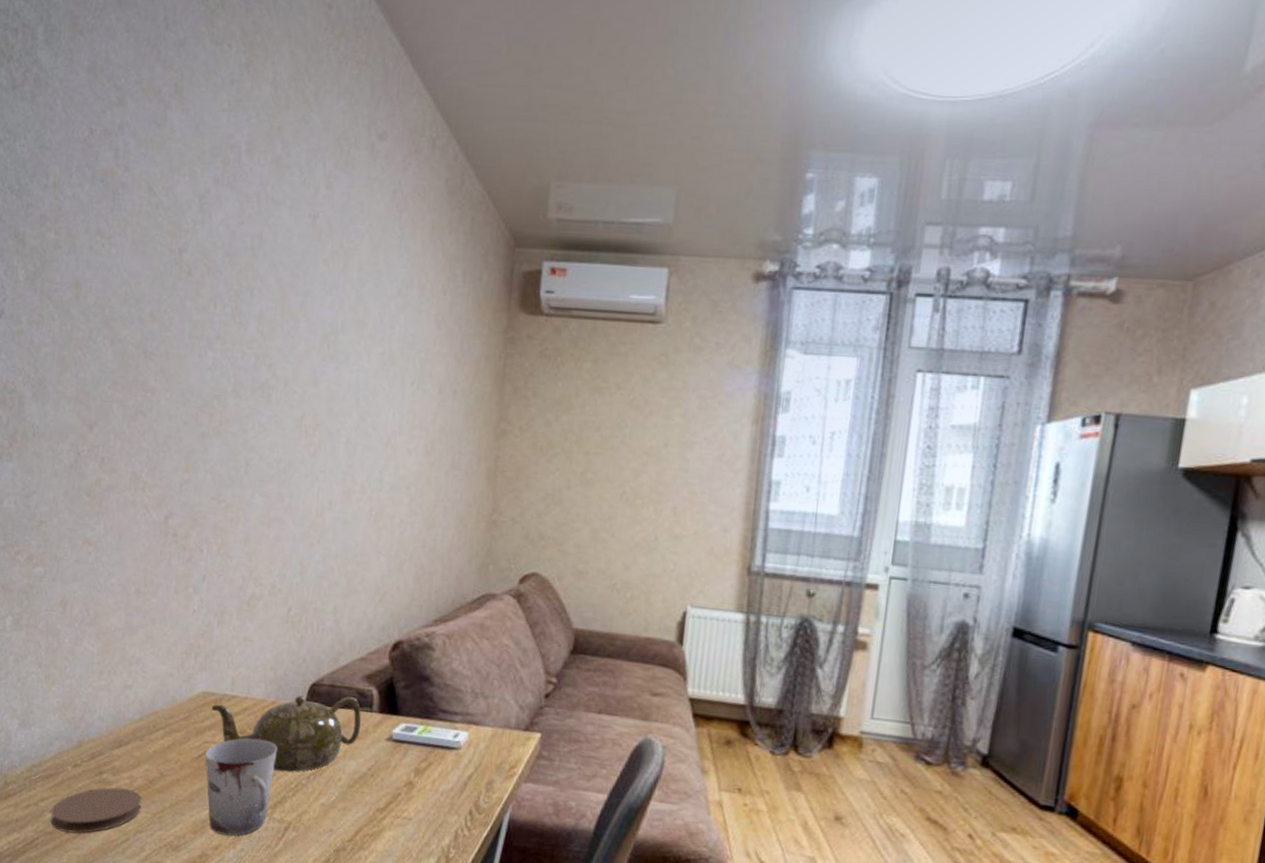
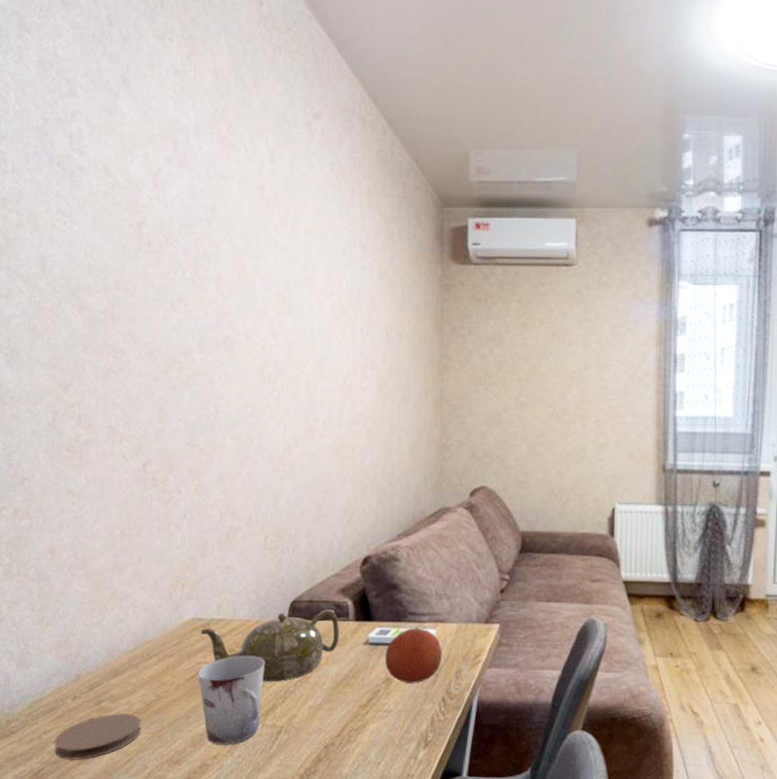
fruit: none [408,726,474,791] -> present [385,627,443,684]

